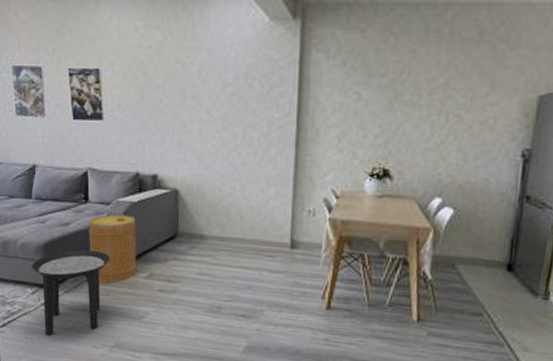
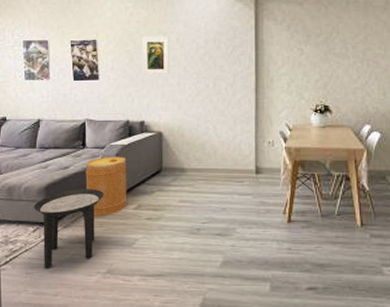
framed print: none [155,67,189,117] -> present [142,36,170,74]

